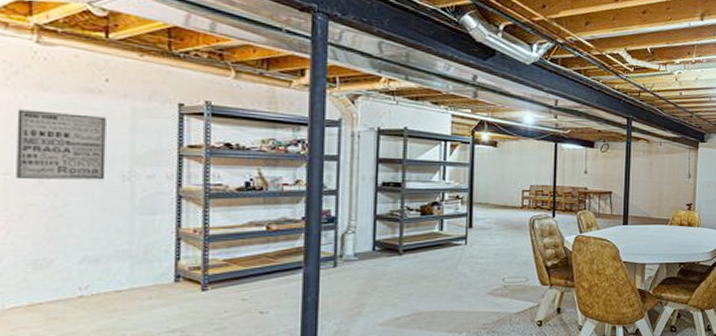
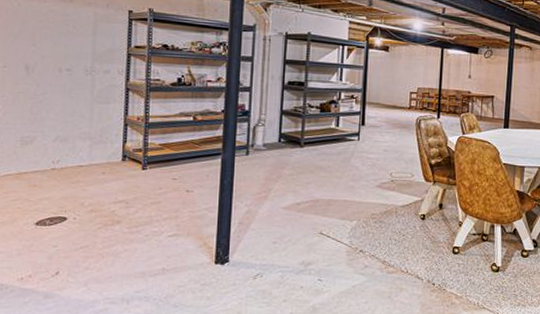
wall art: present [16,109,106,180] -> none [11,15,75,74]

